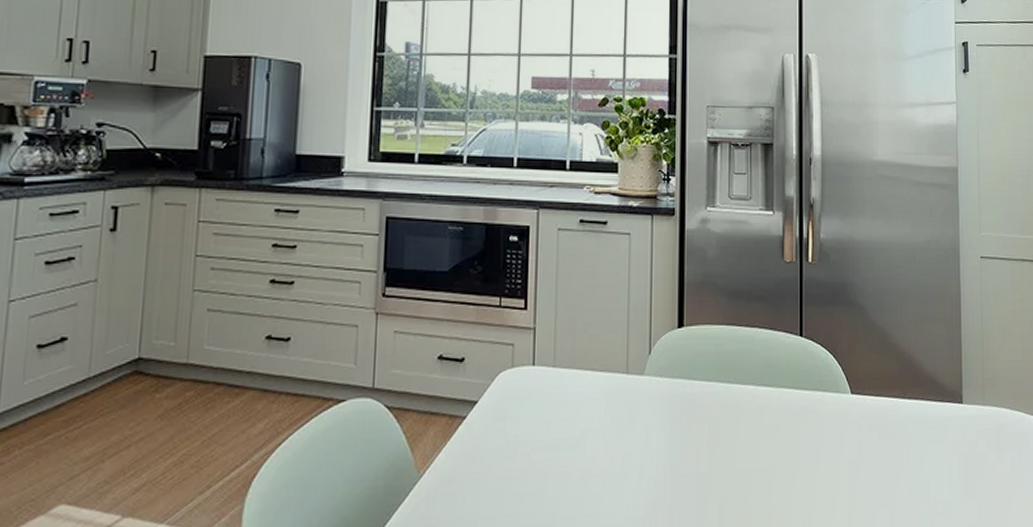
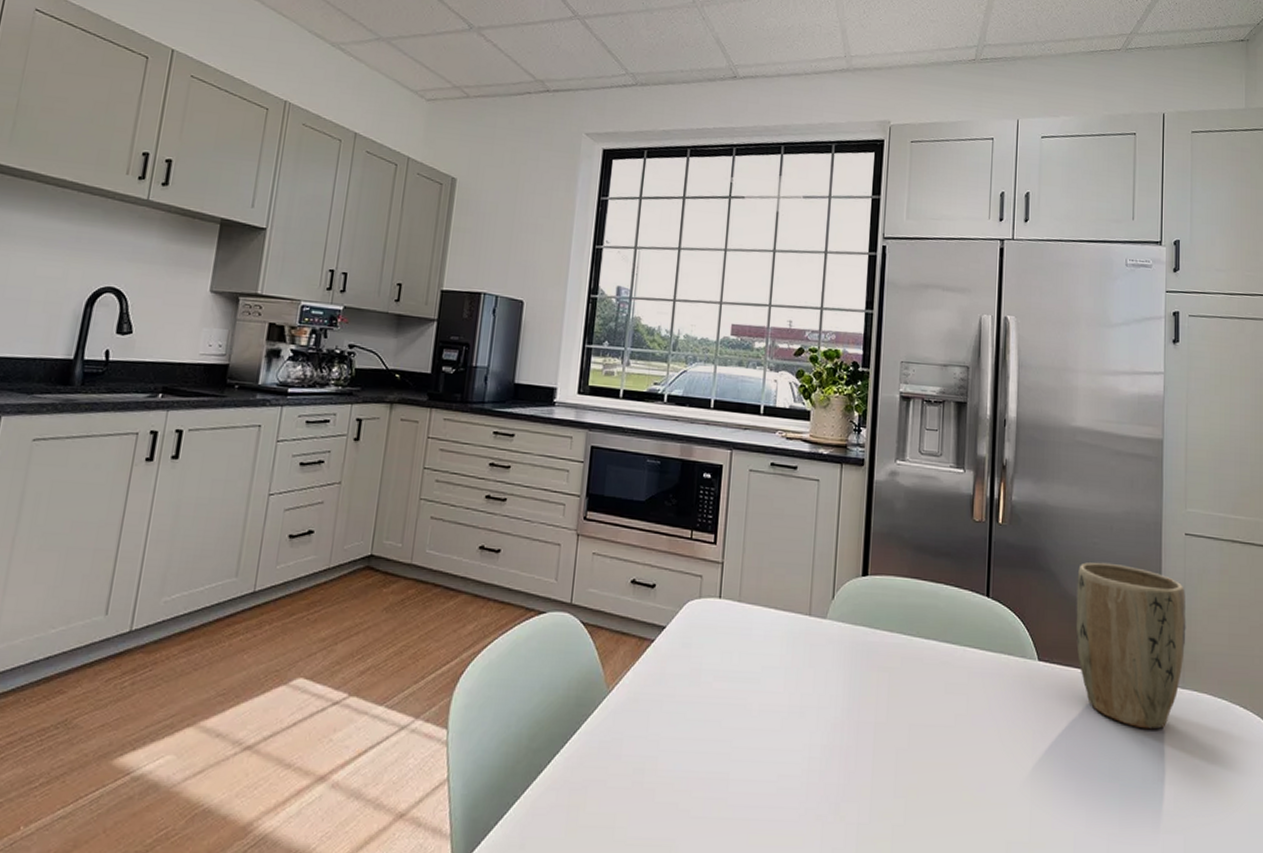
plant pot: none [884,291,985,449] -> present [1076,562,1186,730]

